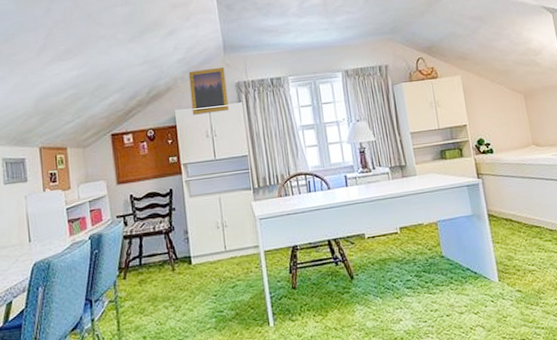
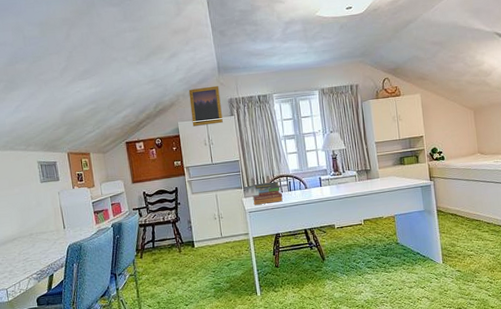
books: none [264,180,301,210] -> present [252,181,283,205]

